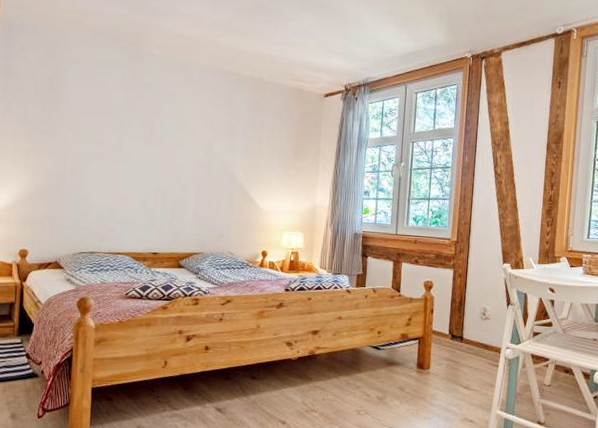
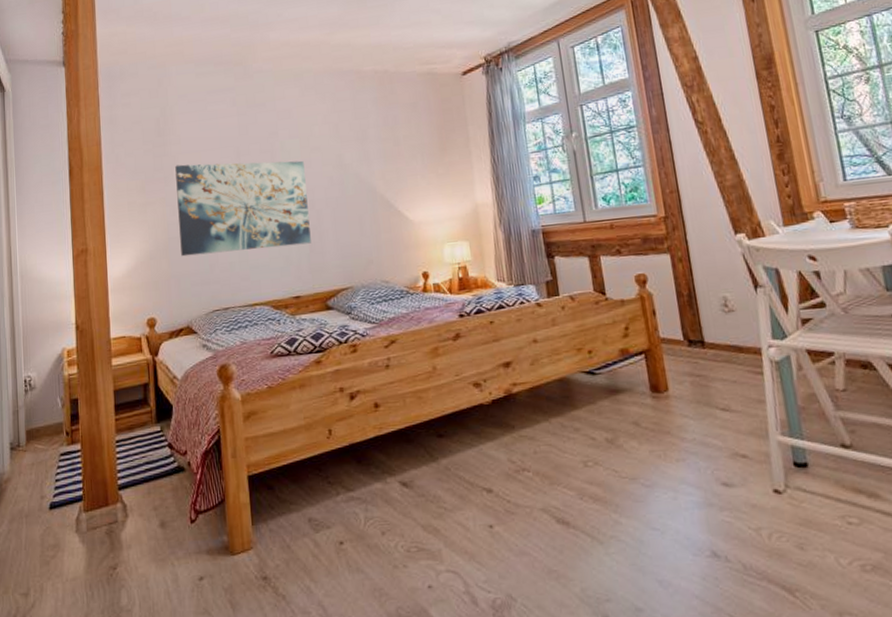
wall art: none [58,122,178,211] -> present [175,160,311,257]

